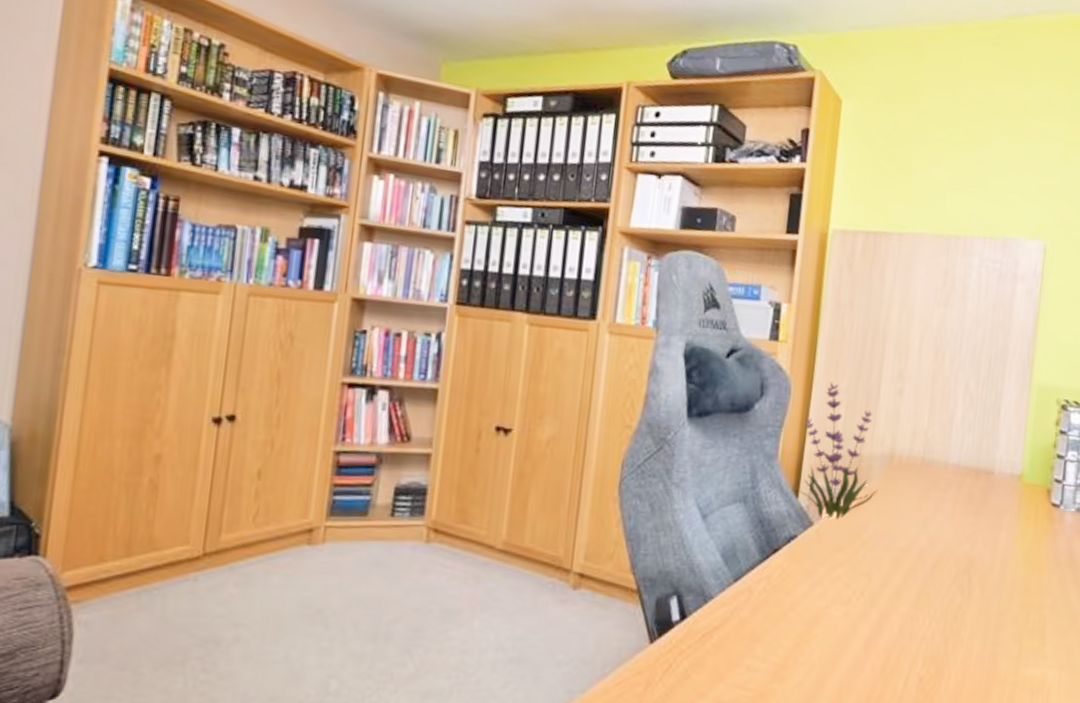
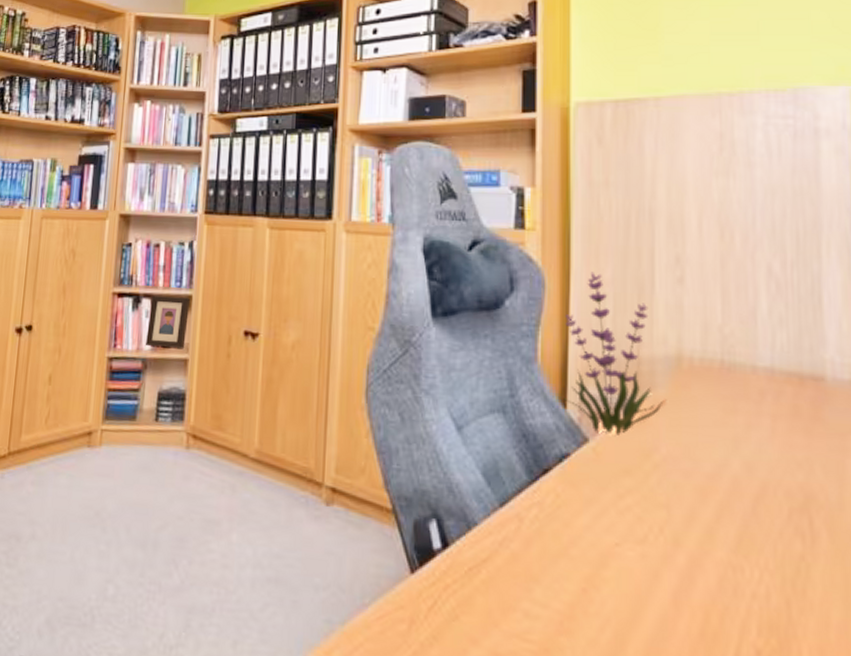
picture frame: none [381,387,437,443] -> present [146,295,191,348]

